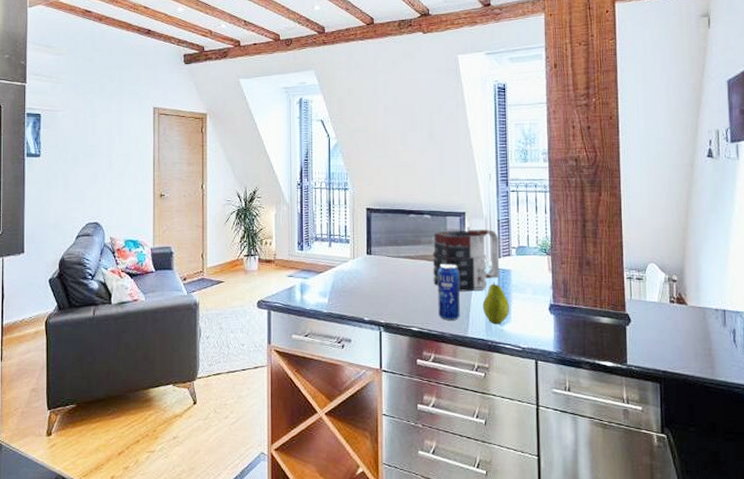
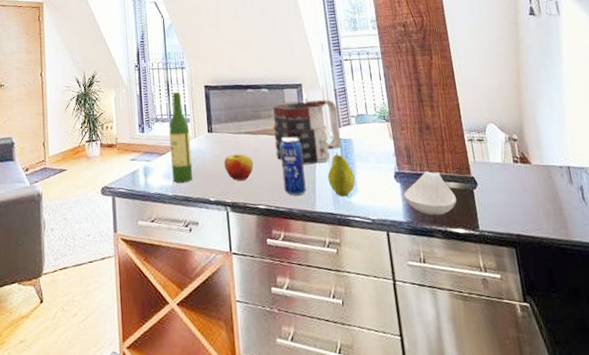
wine bottle: none [328,212,349,302] -> present [169,91,193,184]
apple: none [381,277,410,303] -> present [224,154,254,181]
spoon rest: none [557,306,608,347] -> present [404,171,457,215]

